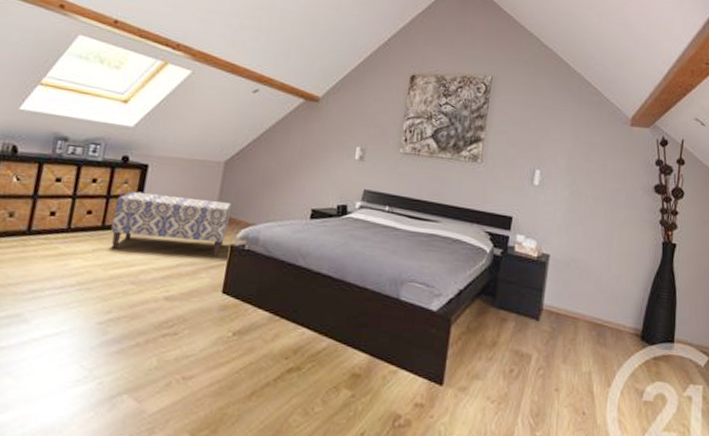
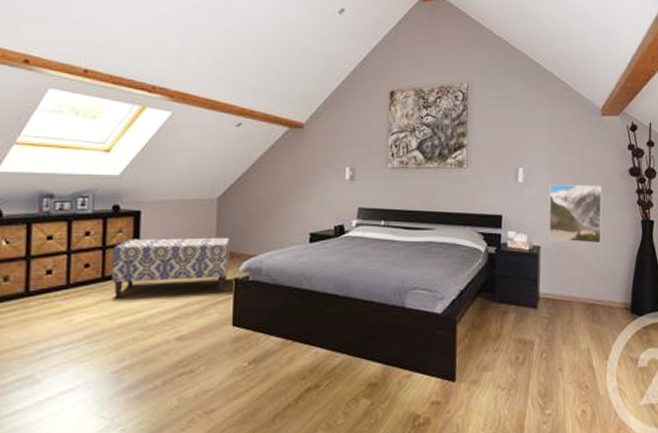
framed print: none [560,191,623,261] -> present [548,184,602,244]

